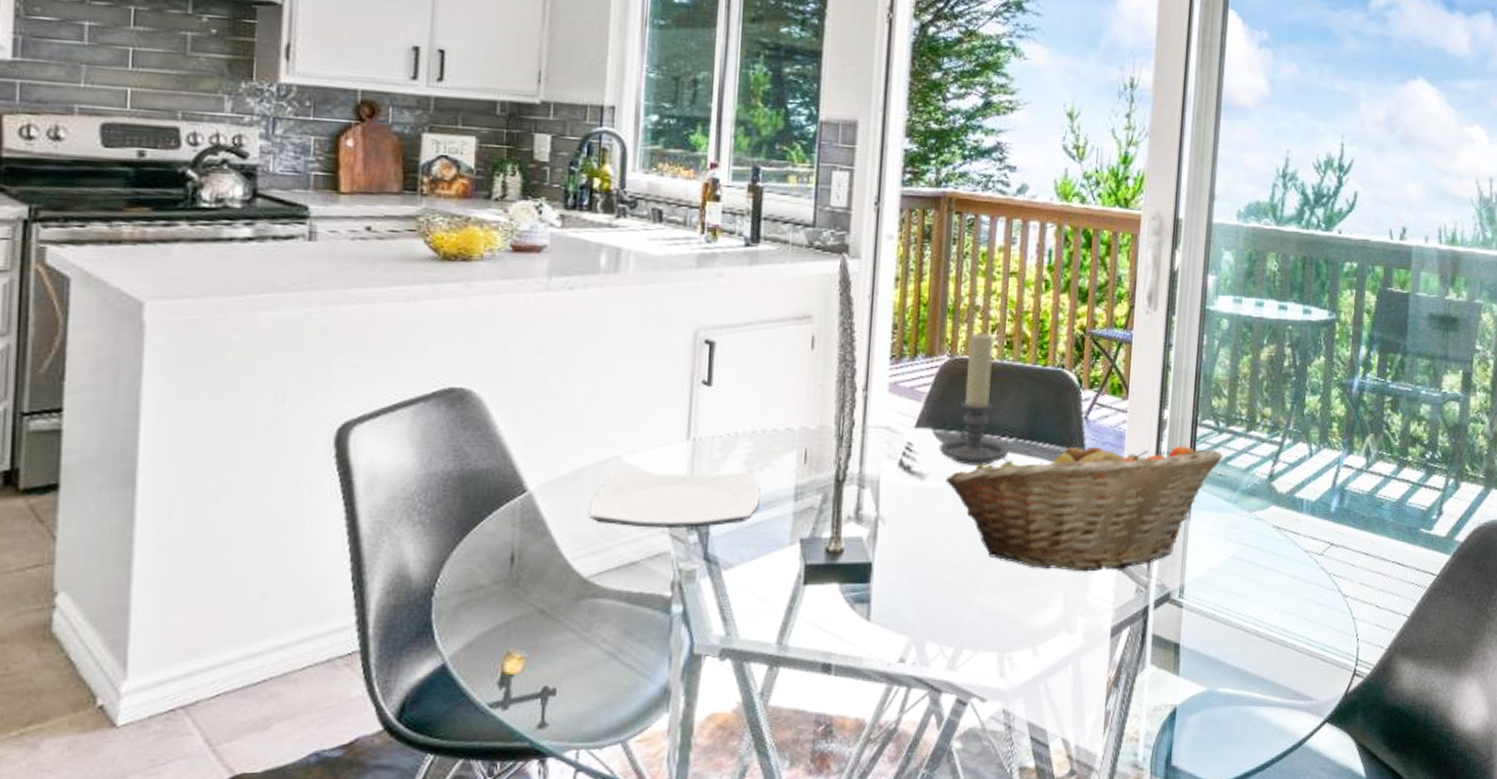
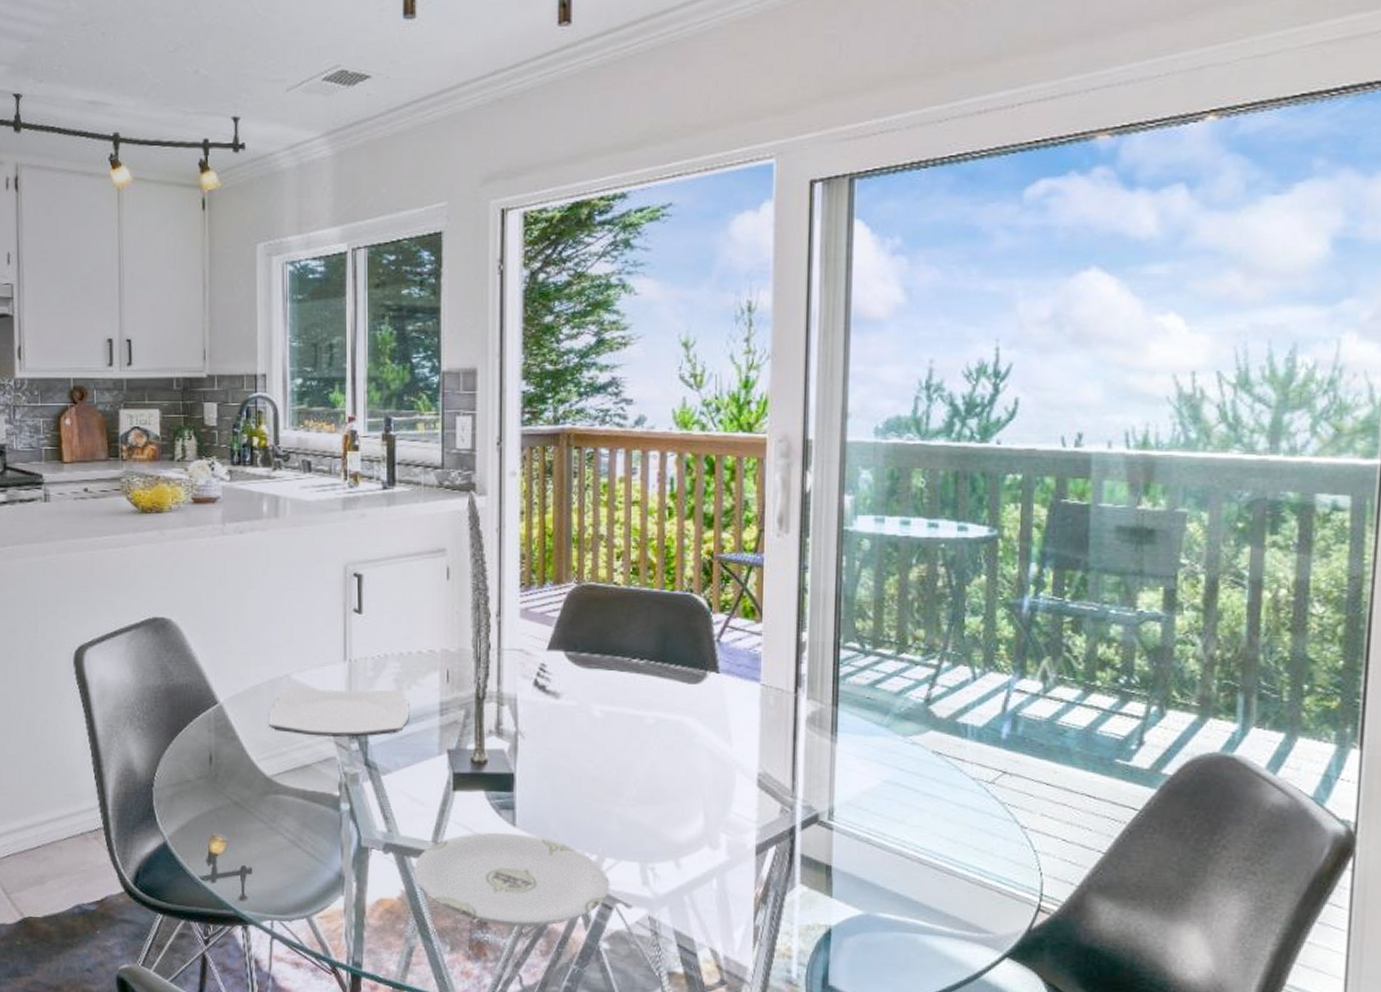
plate: none [753,628,965,734] -> present [414,832,609,927]
candle holder: present [939,332,1009,465] -> none [571,560,641,686]
fruit basket: present [946,437,1223,572] -> none [580,659,871,791]

